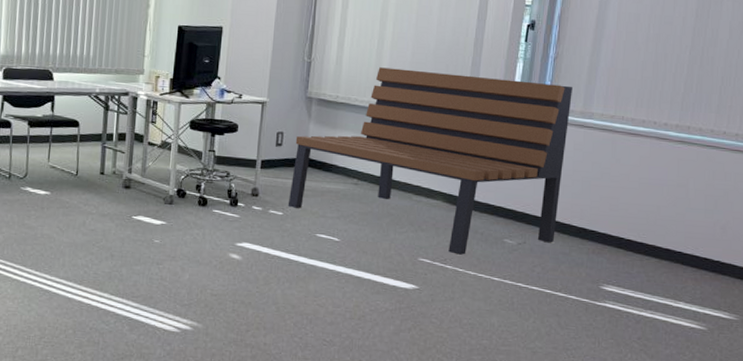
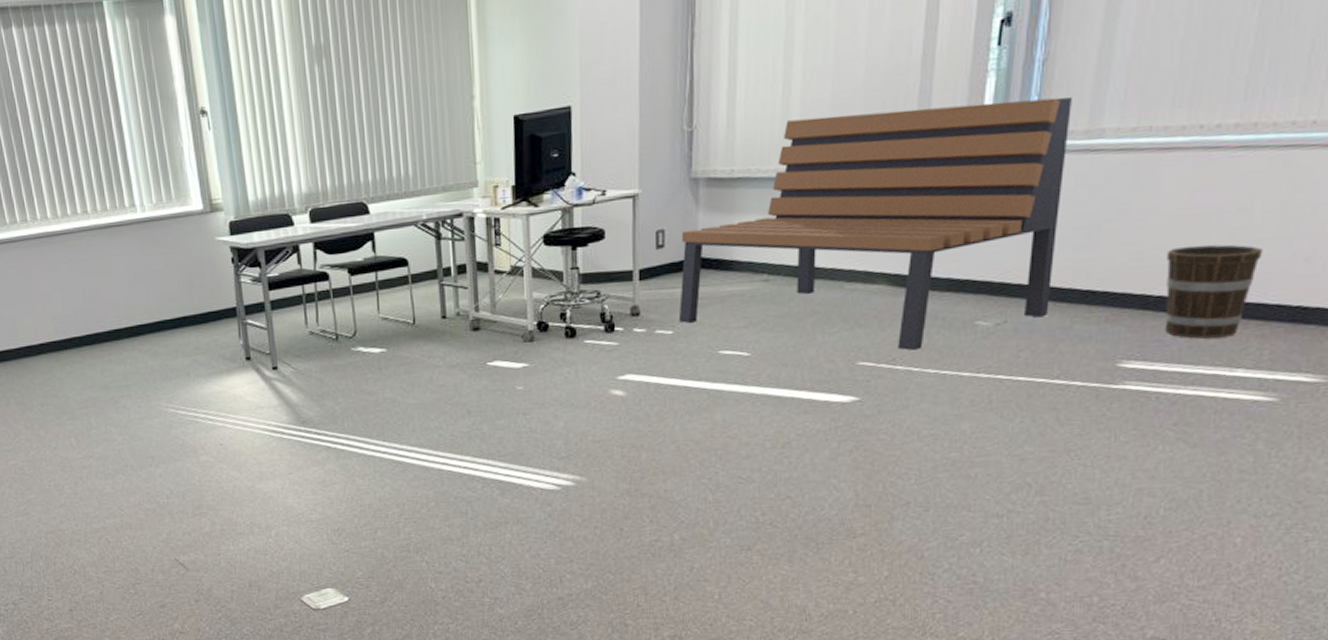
bucket: none [632,205,695,277] -> present [1165,244,1263,339]

